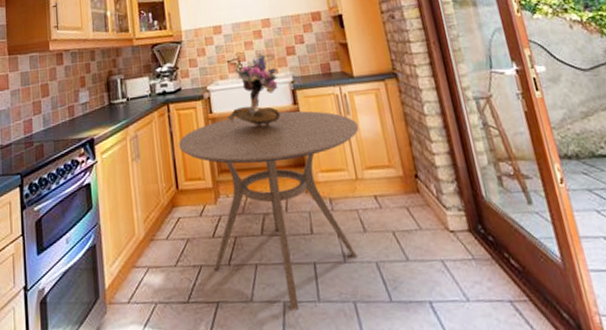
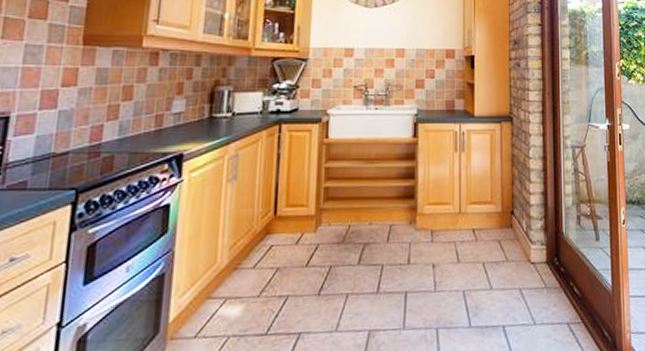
dining table: present [179,110,359,310] -> none [285,143,470,339]
bouquet: present [227,55,281,126] -> none [344,85,403,155]

